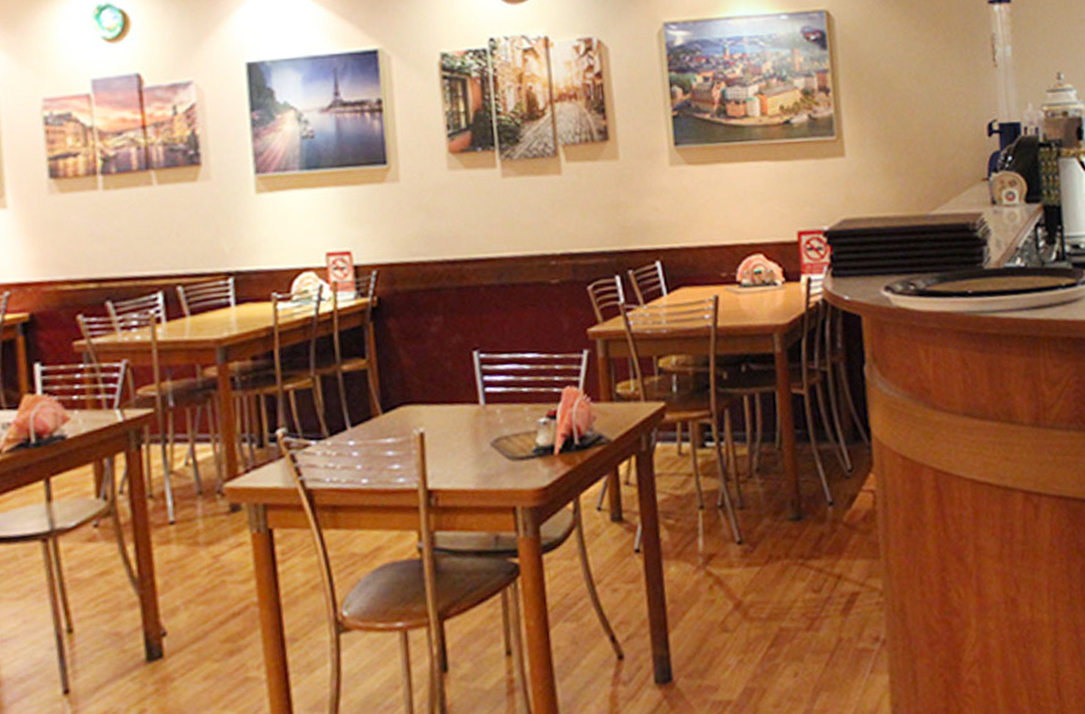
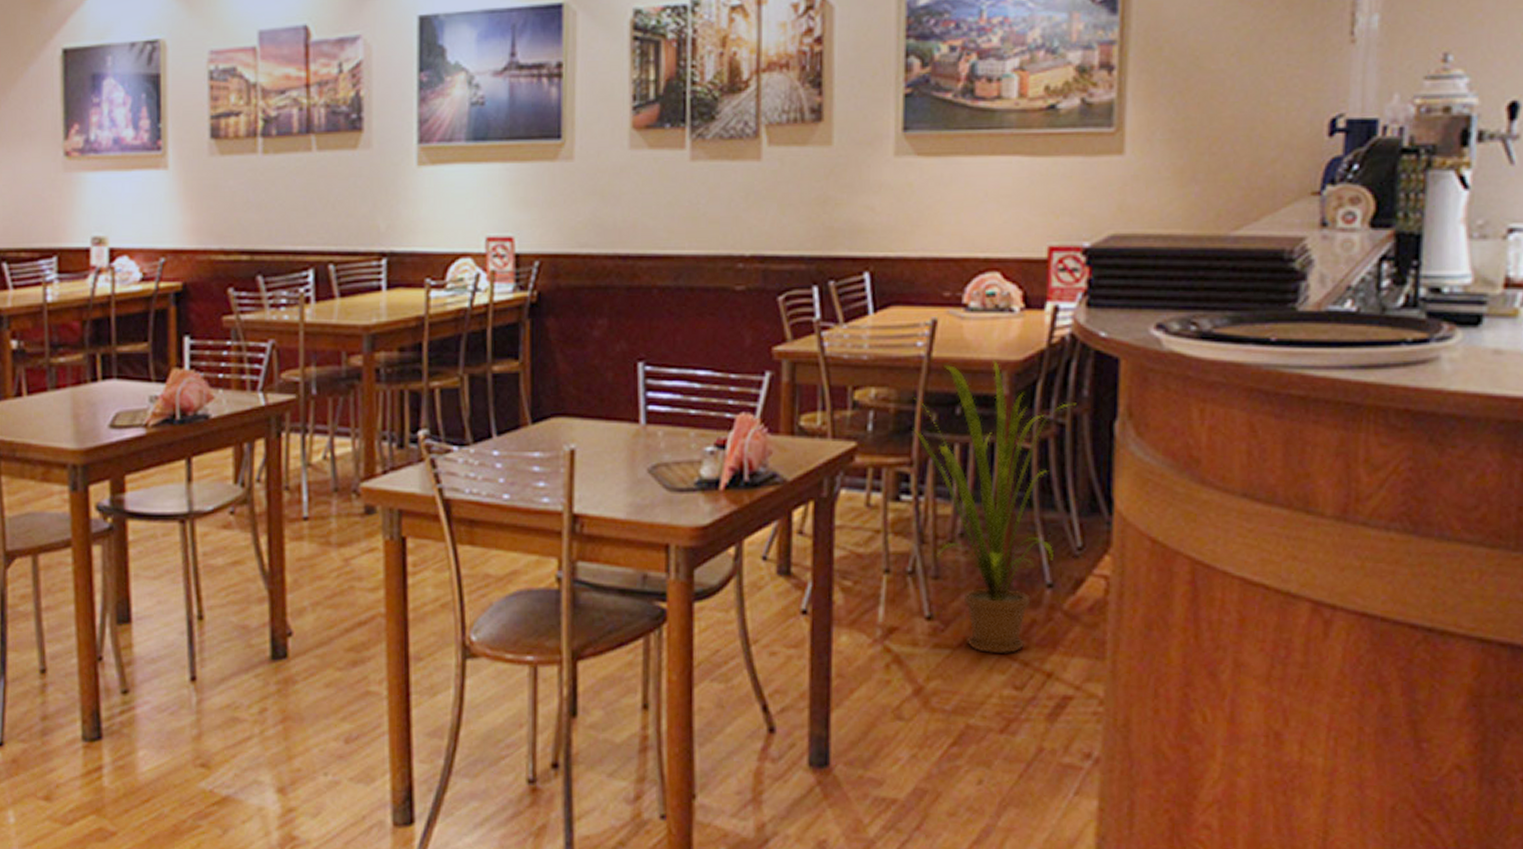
house plant: none [707,323,834,566] -> present [911,358,1077,654]

